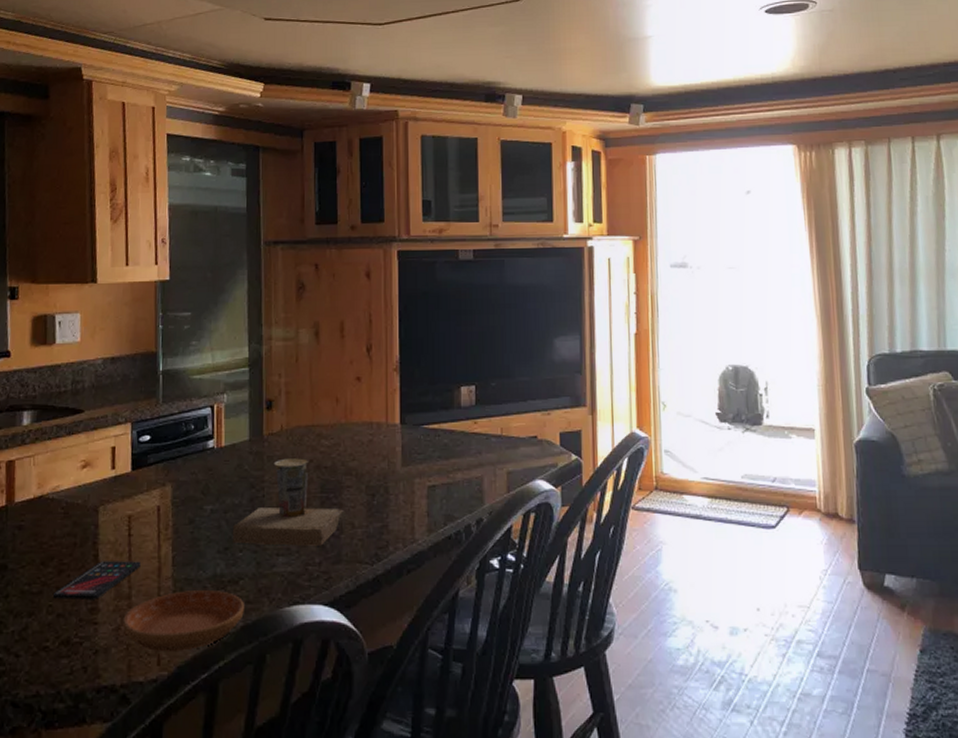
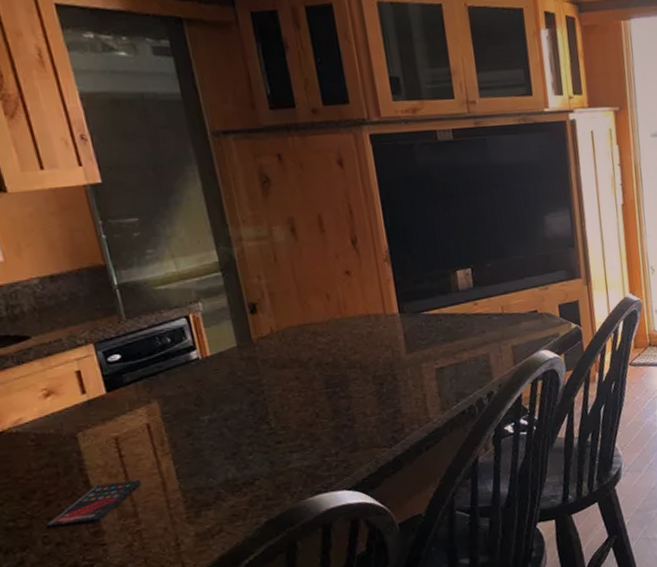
saucer: present [123,591,244,651] -> none [134,493,266,559]
cup: present [232,458,350,546] -> none [237,358,360,448]

